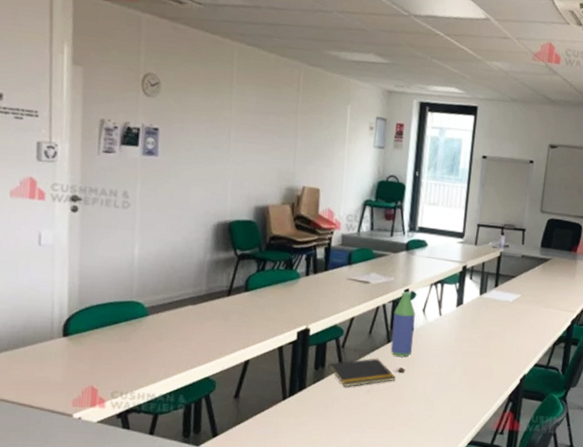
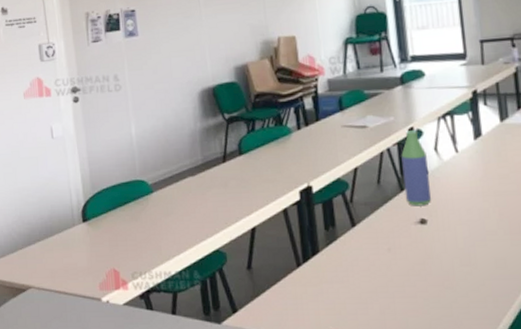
notepad: present [326,358,396,387] -> none [338,210,418,246]

